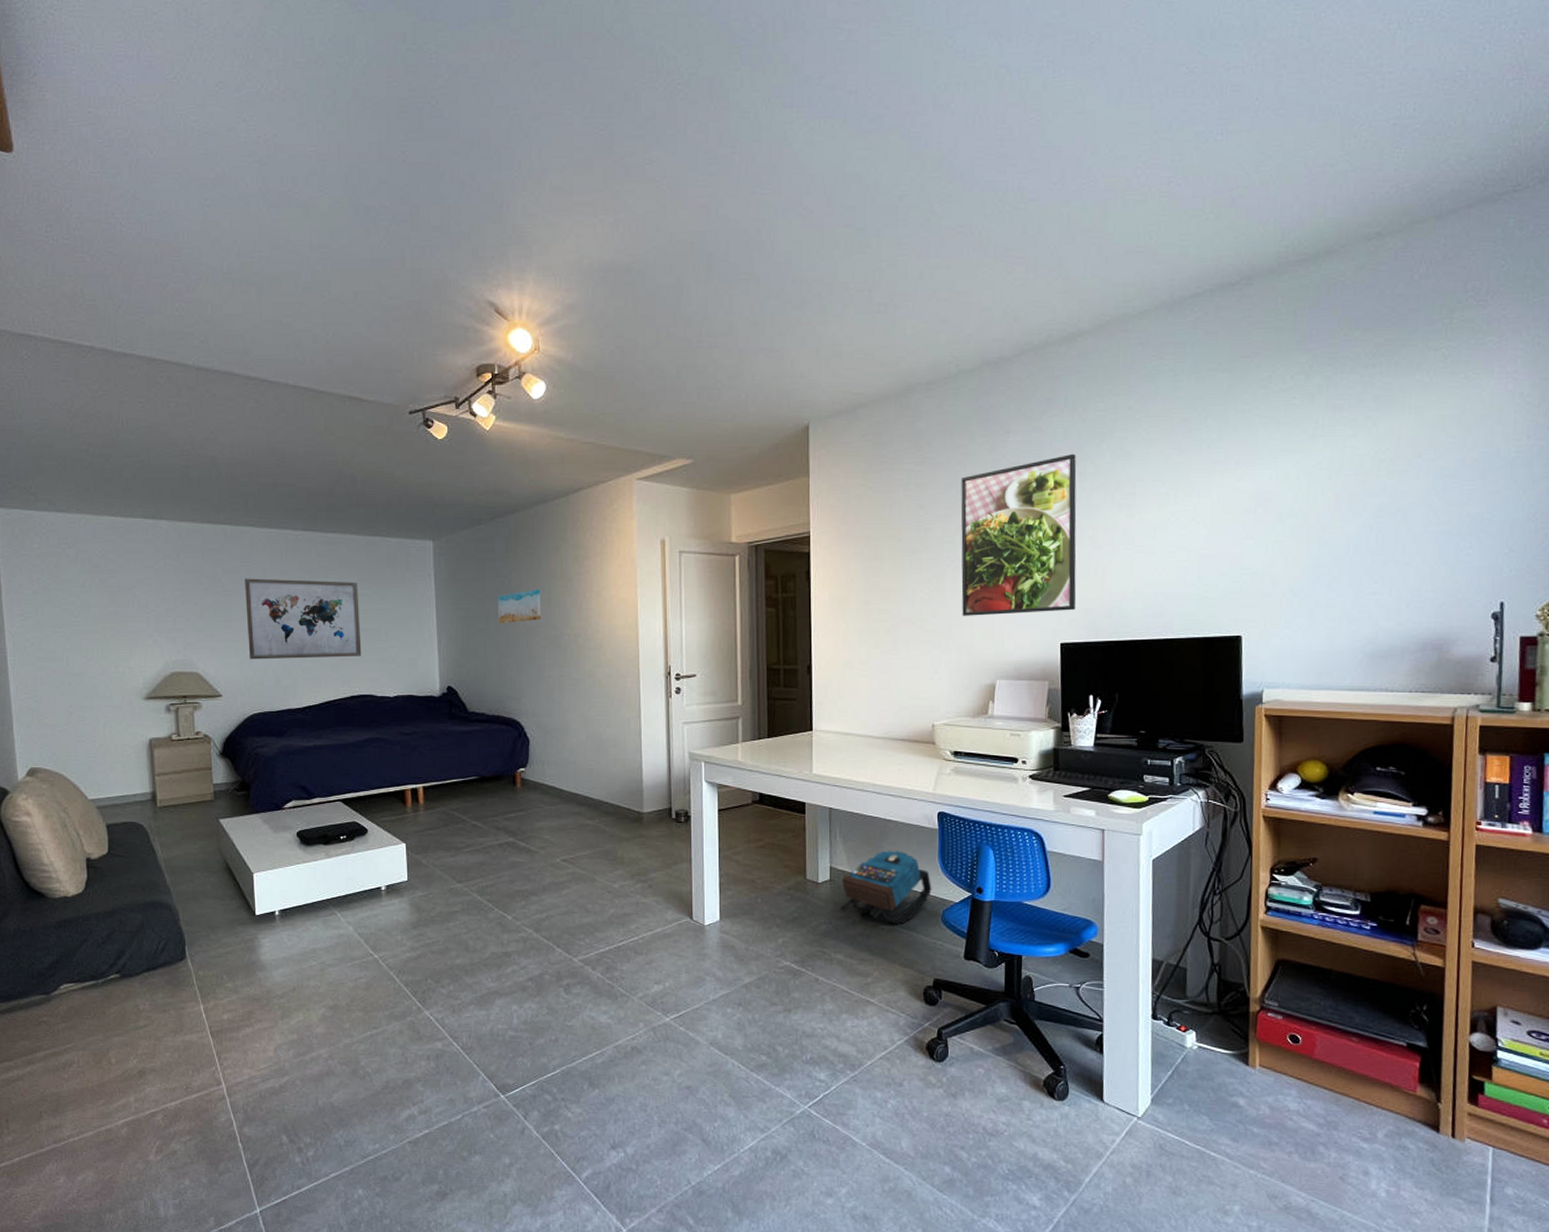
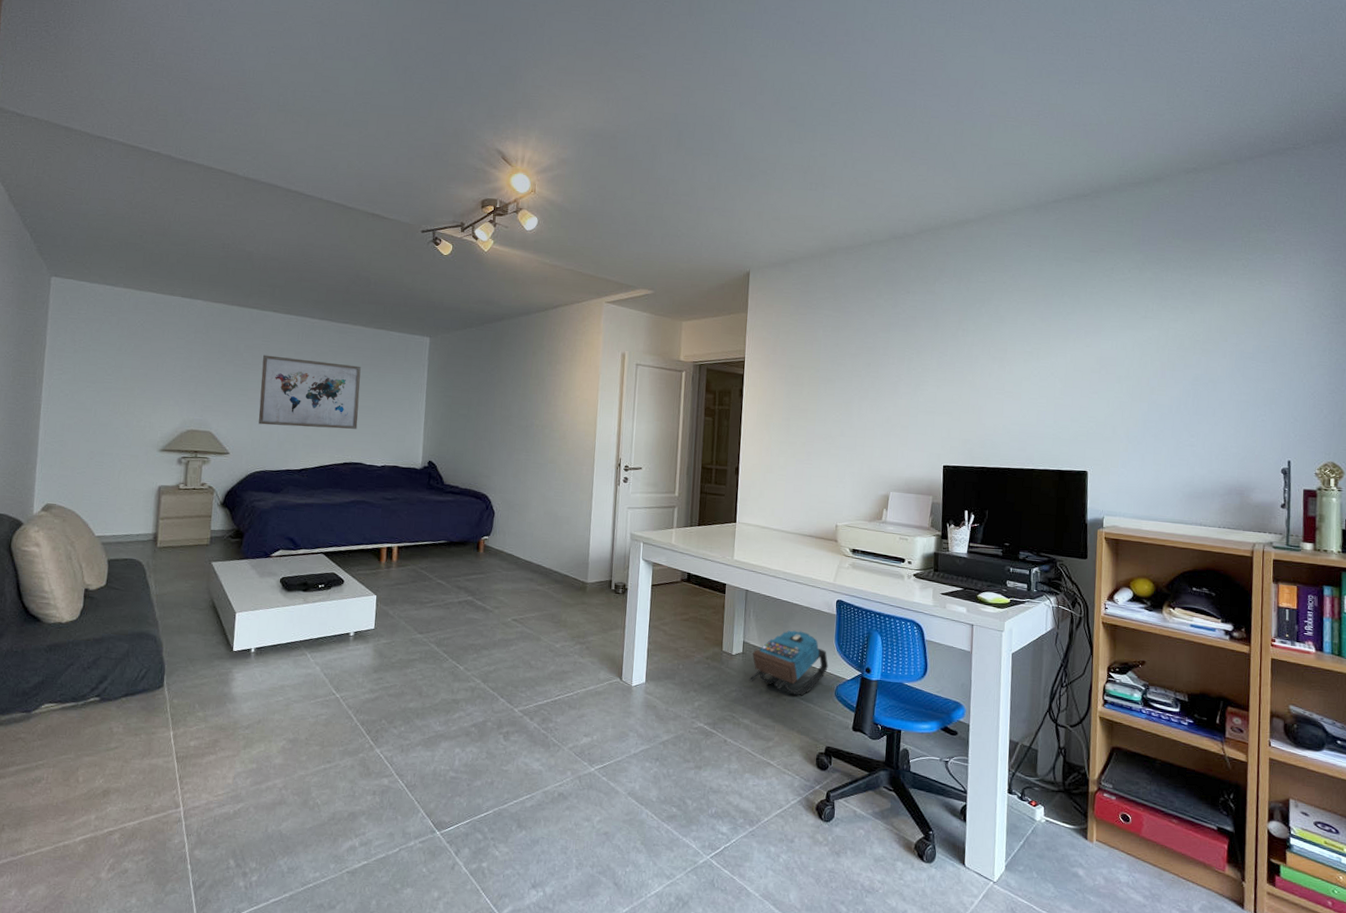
wall art: present [497,589,542,623] -> none [478,385,517,412]
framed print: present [961,453,1077,616] -> none [864,313,961,440]

